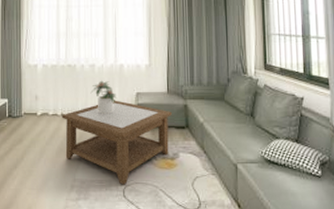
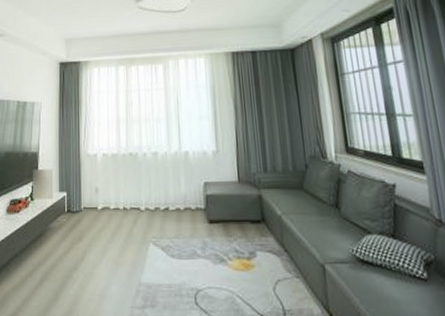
coffee table: present [61,100,172,185] -> none [123,191,245,290]
potted plant: present [90,80,118,114] -> none [154,169,184,207]

